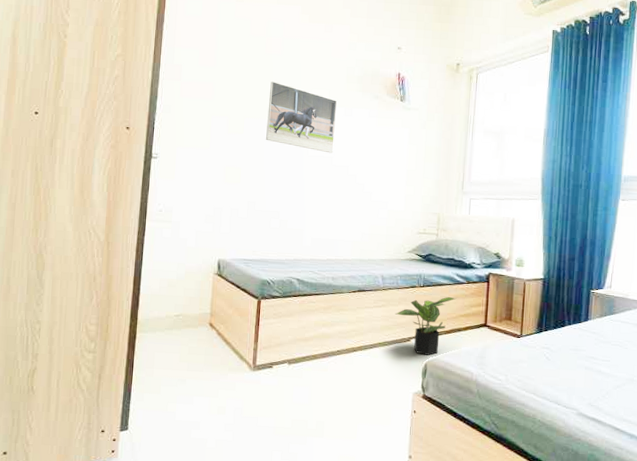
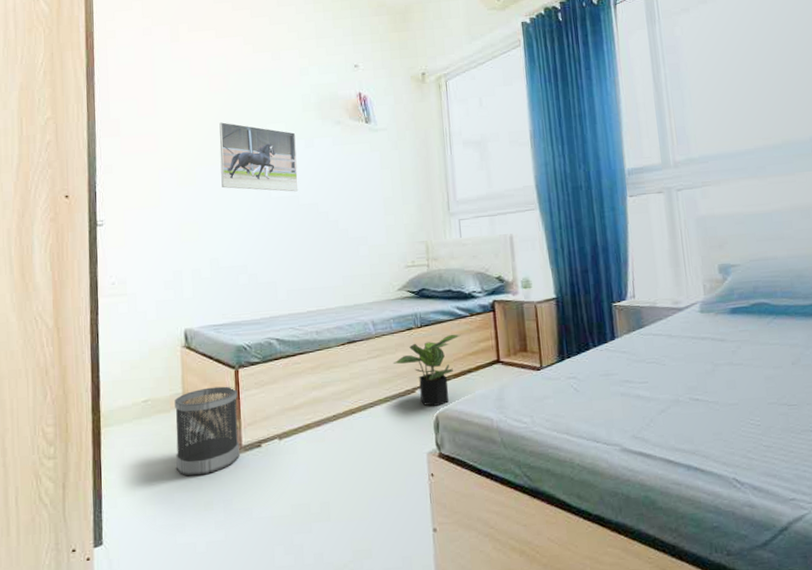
wastebasket: none [198,312,258,385] -> present [174,386,240,476]

